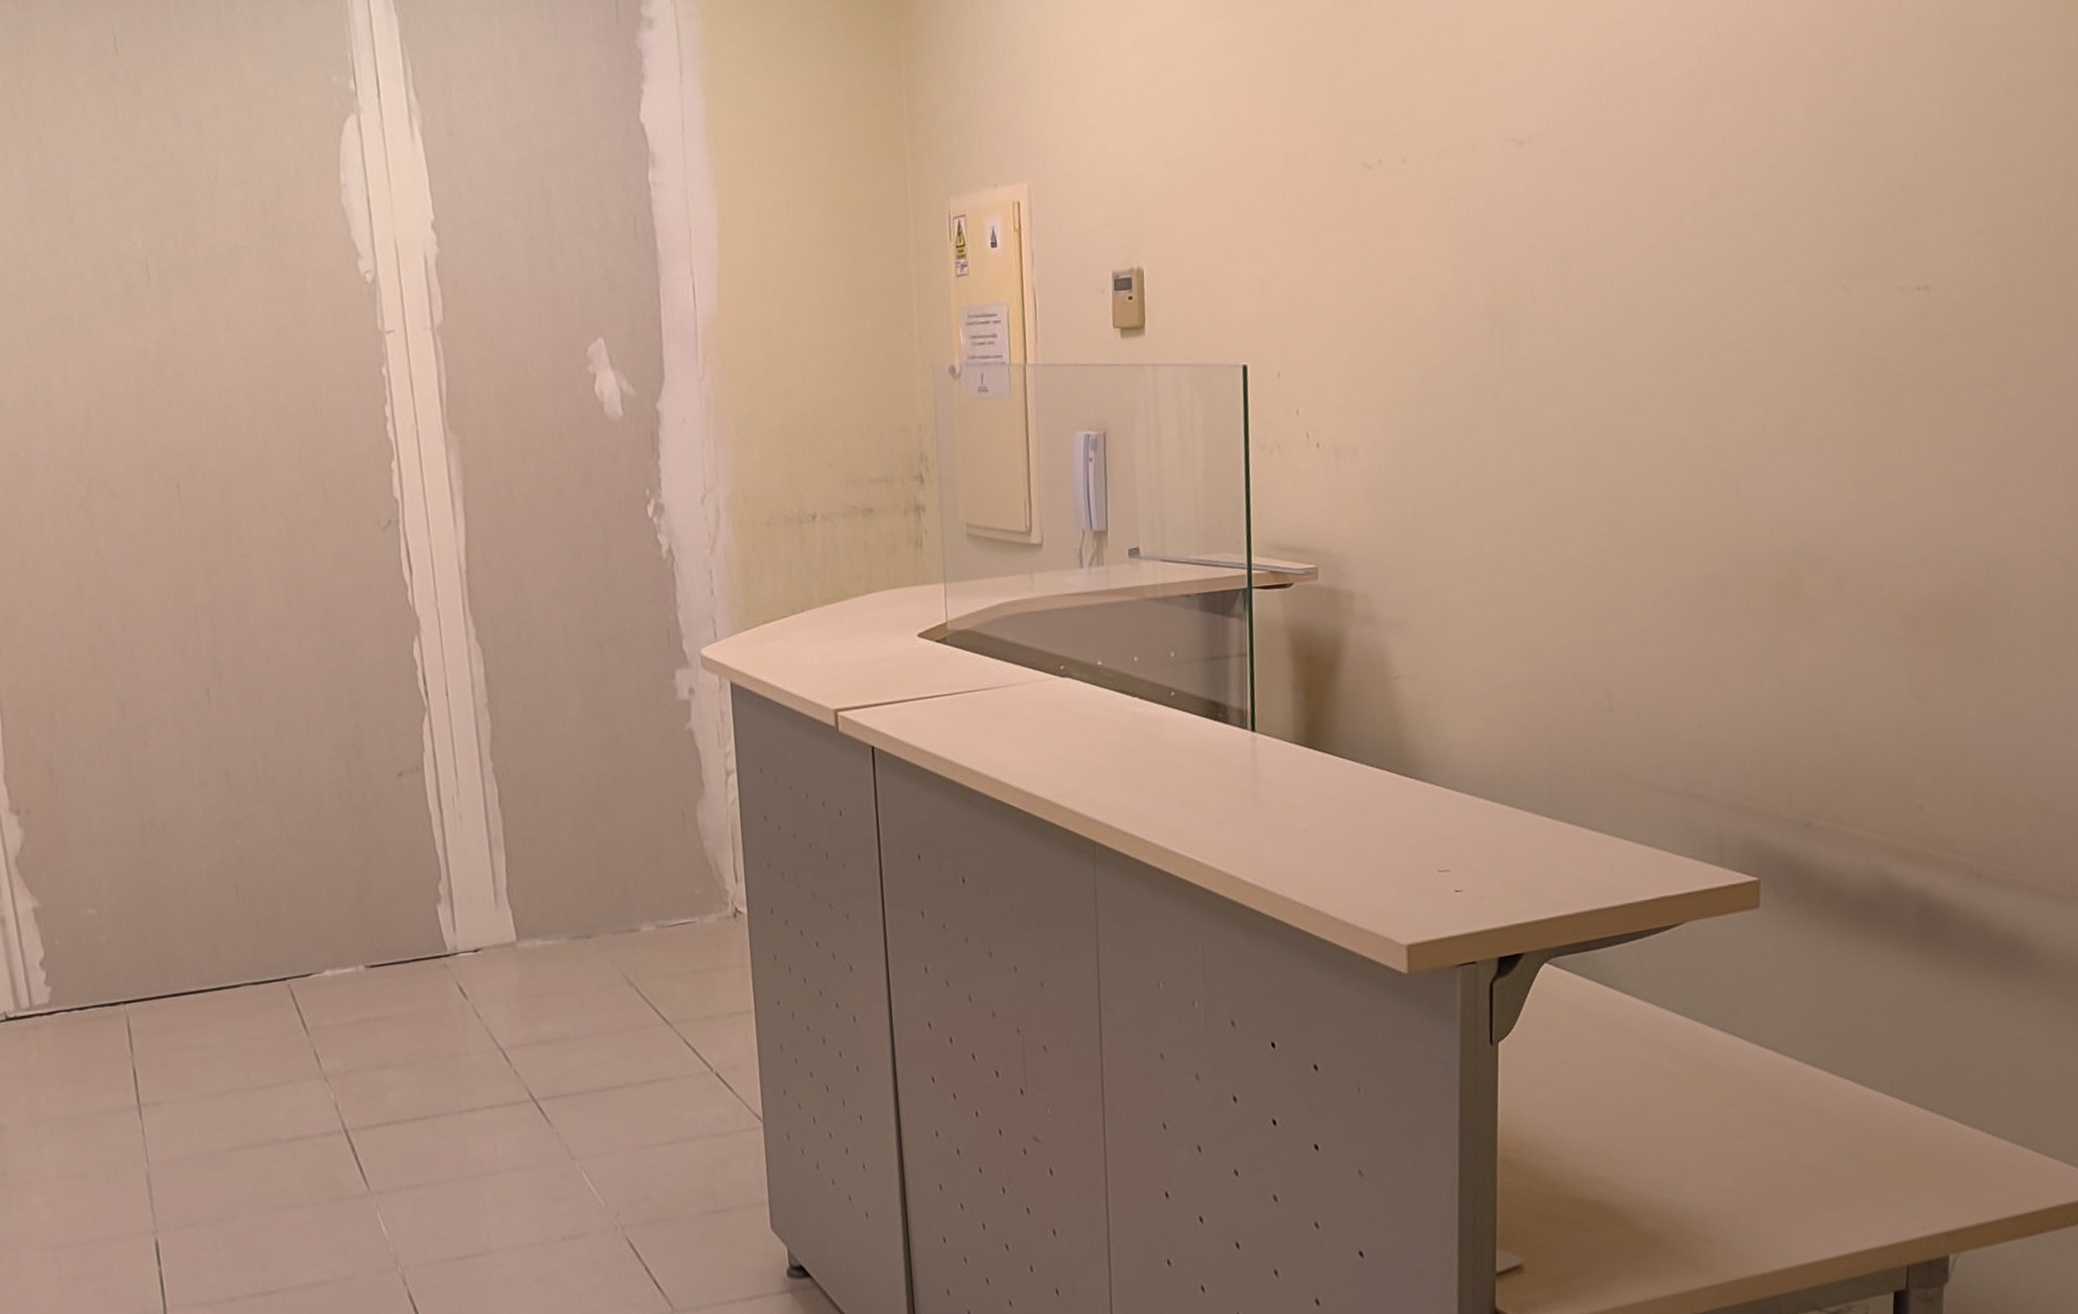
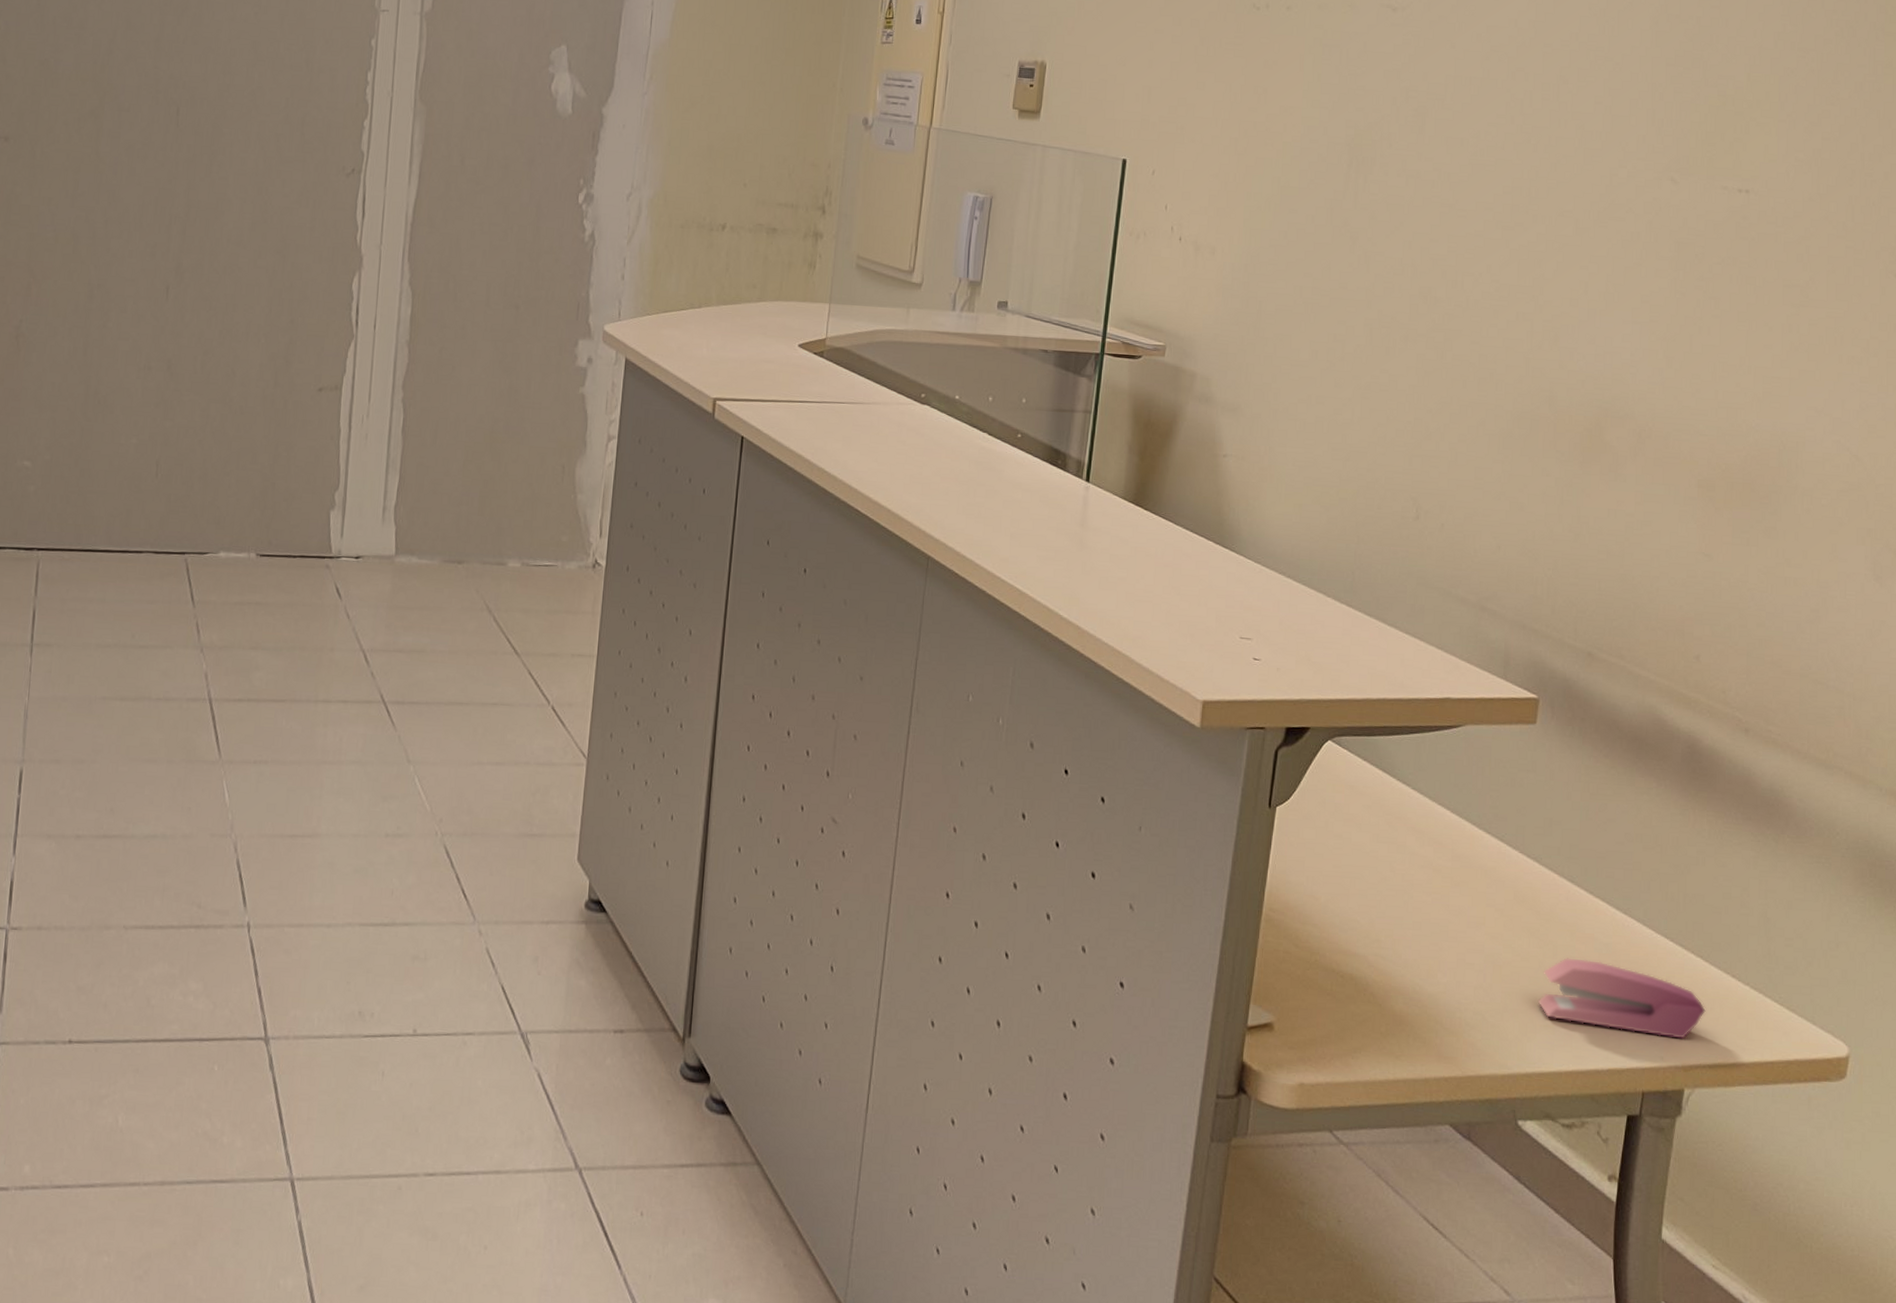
stapler: none [1792,1141,1964,1209] -> present [1538,958,1706,1039]

